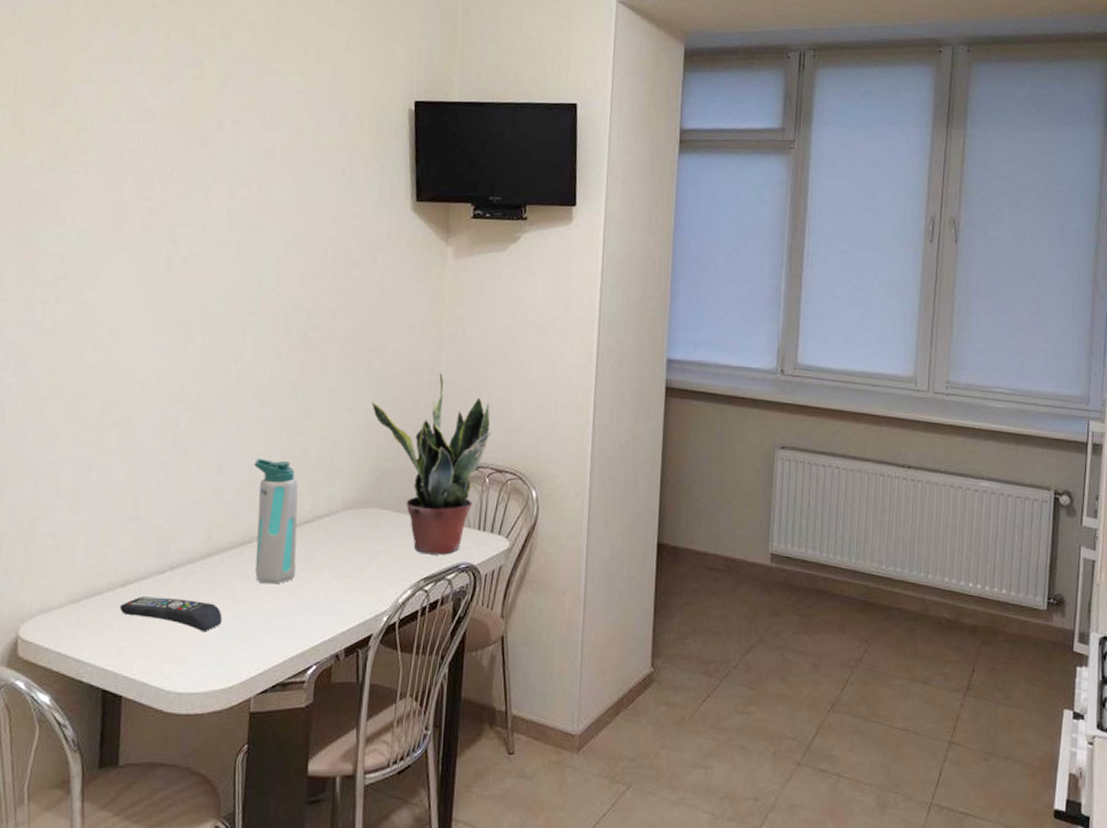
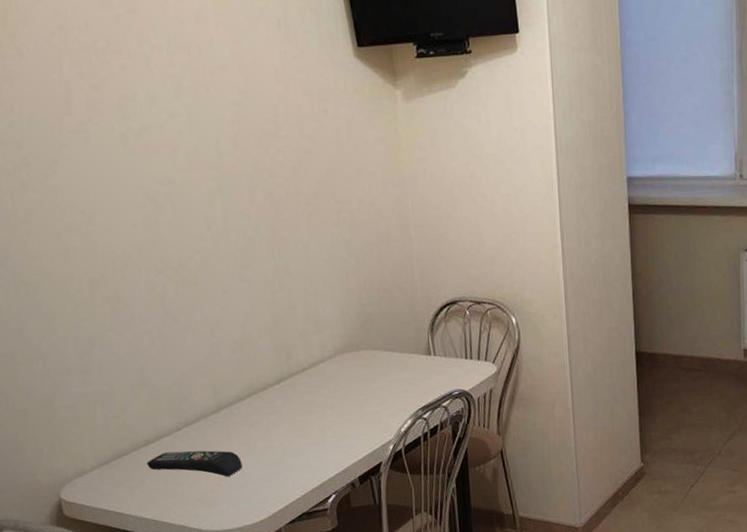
water bottle: present [254,458,299,585] -> none [245,316,302,429]
potted plant: present [372,373,490,555] -> none [347,216,464,387]

